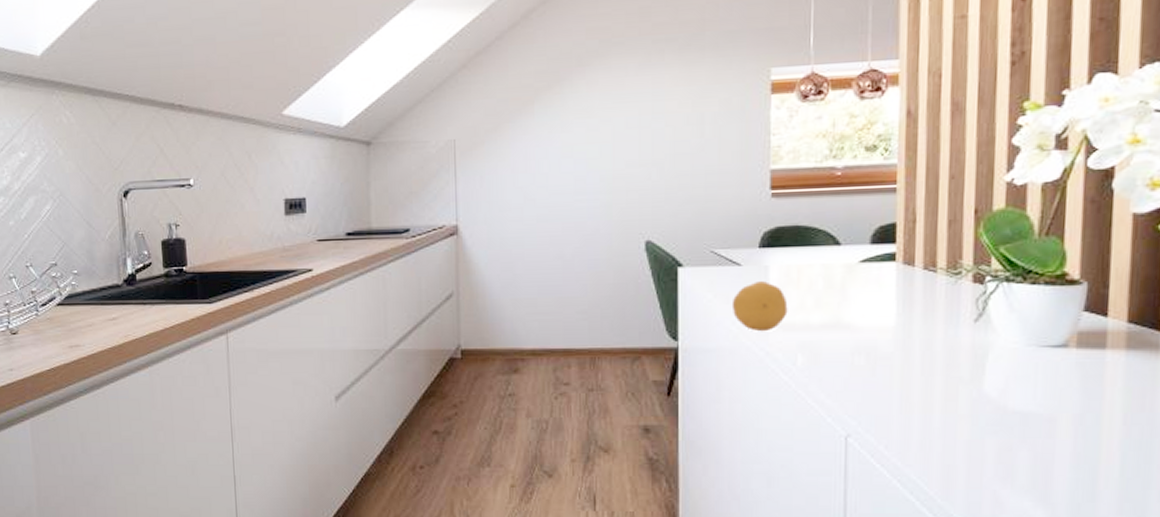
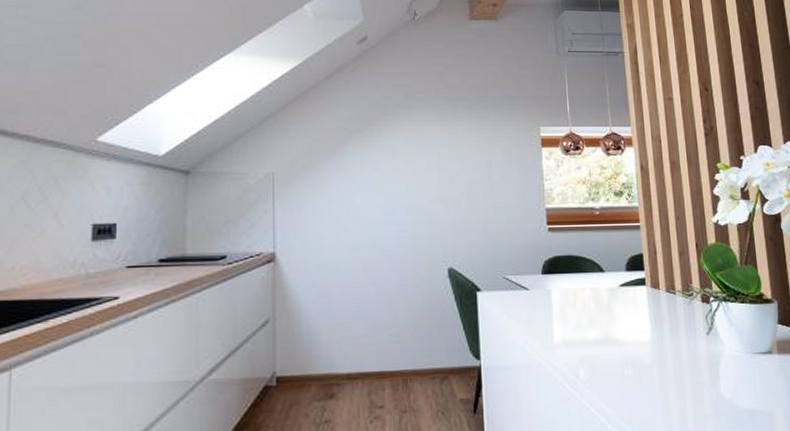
fruit: present [731,281,788,332] -> none [523,303,569,349]

